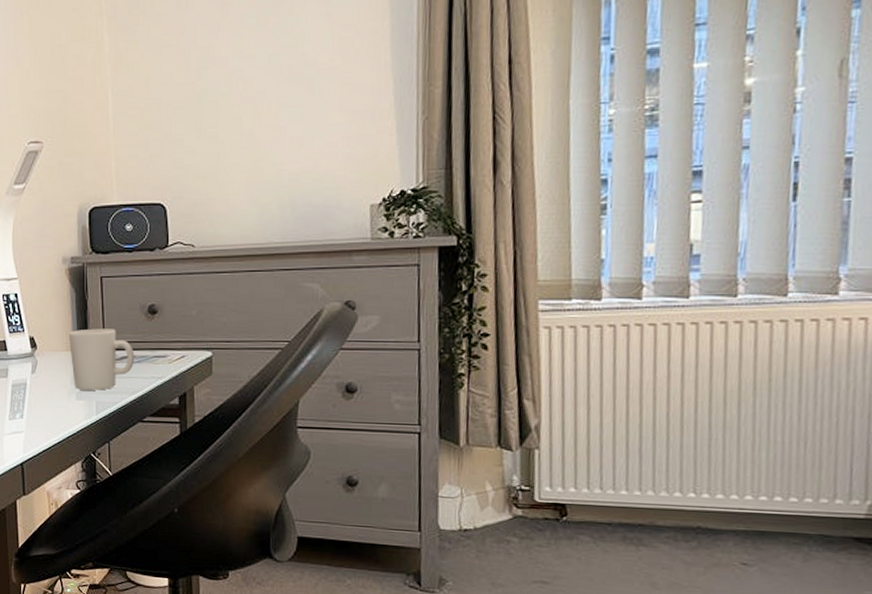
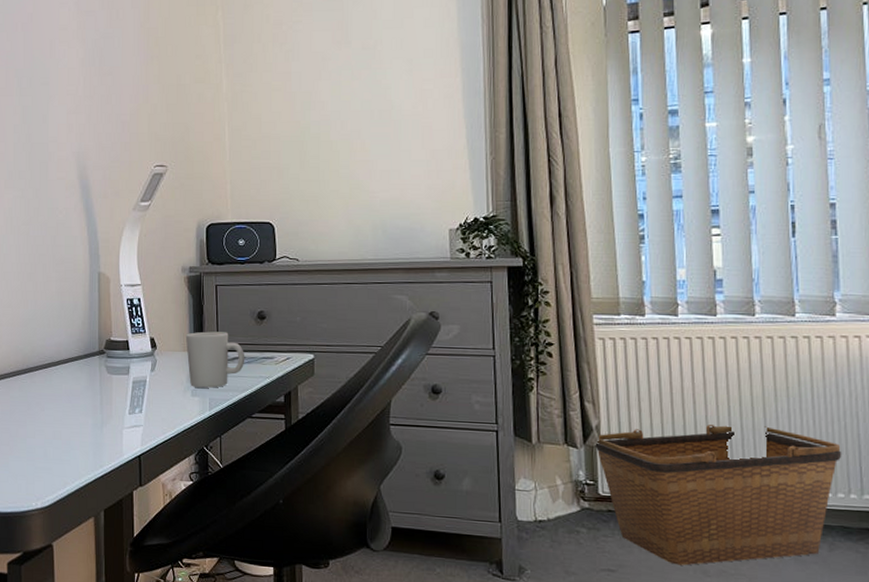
bicycle basket: none [531,423,831,577] -> present [593,425,842,566]

